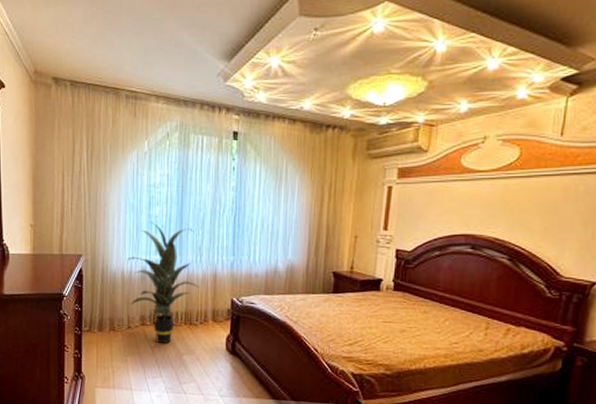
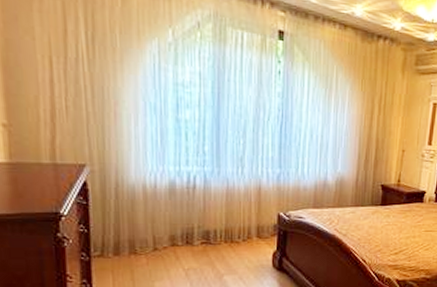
indoor plant: present [127,221,199,344] -> none [149,127,241,266]

